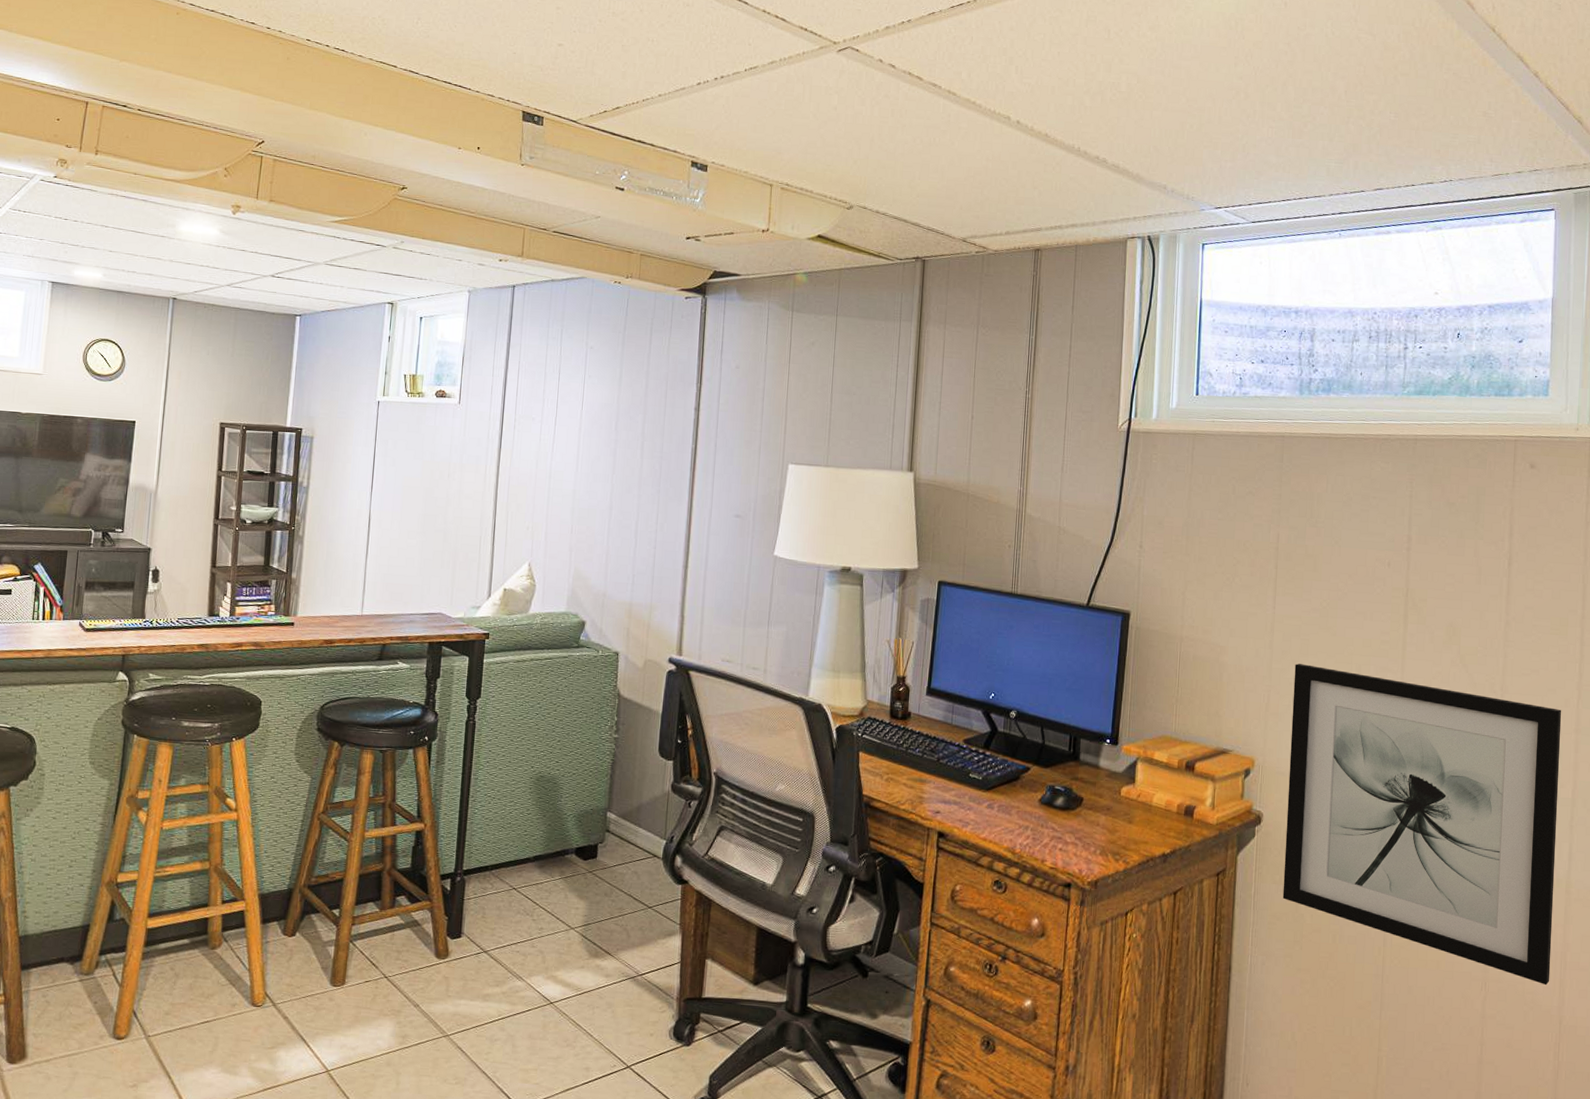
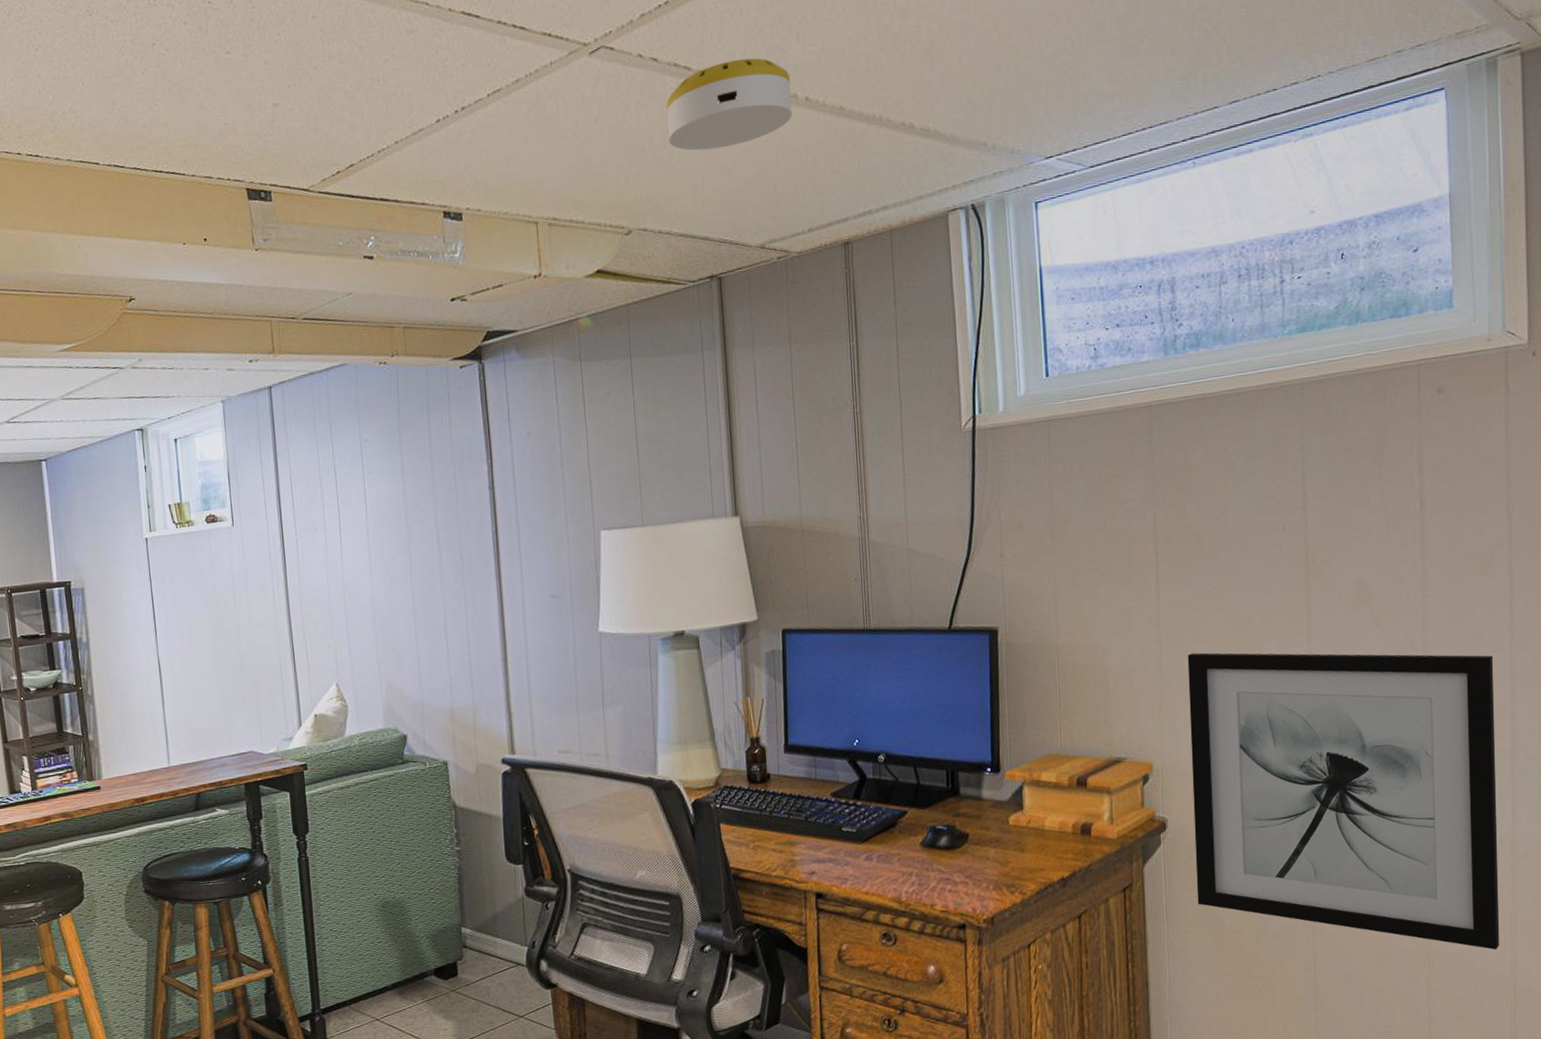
smoke detector: none [895,78,1006,151] -> present [666,58,793,151]

